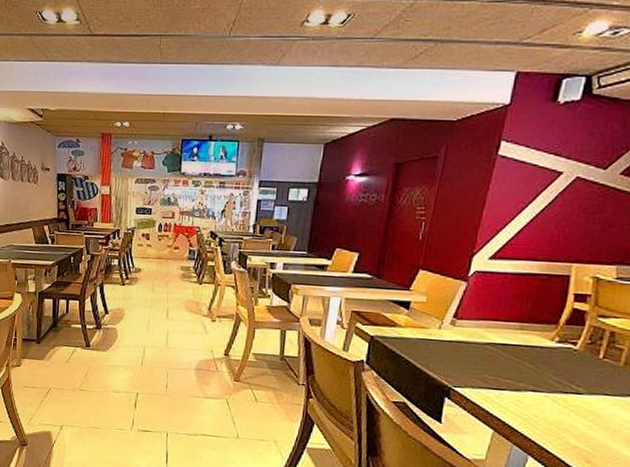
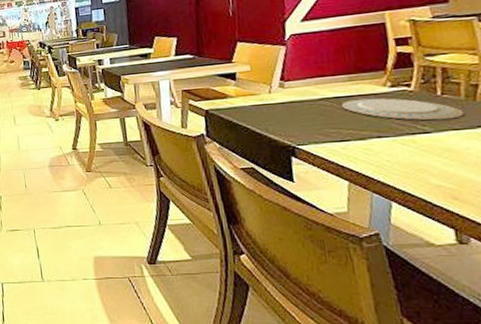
plate: none [507,349,619,384] -> present [342,98,464,121]

